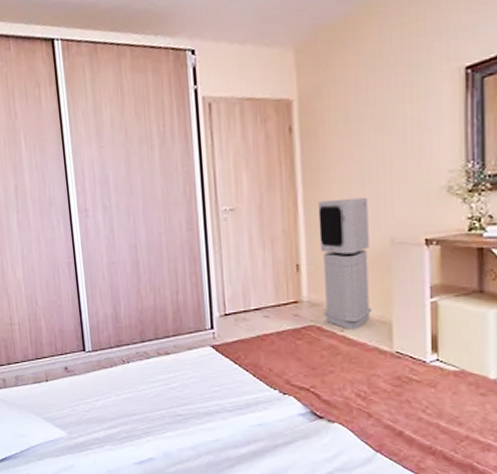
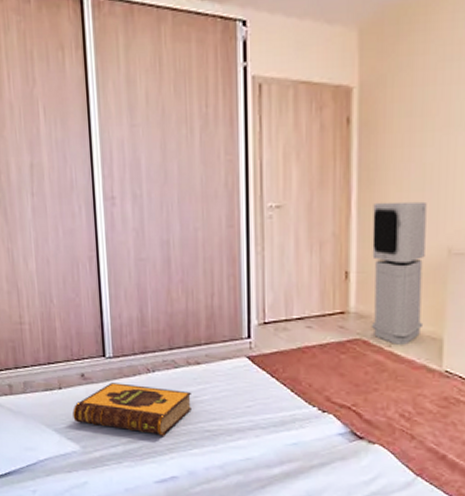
hardback book: none [58,374,164,421] -> present [72,382,192,436]

